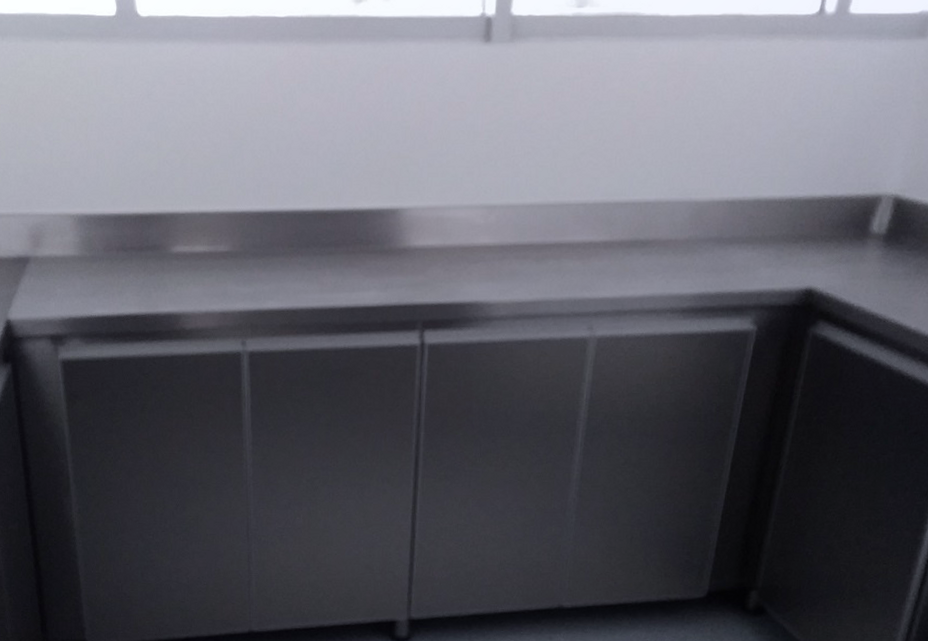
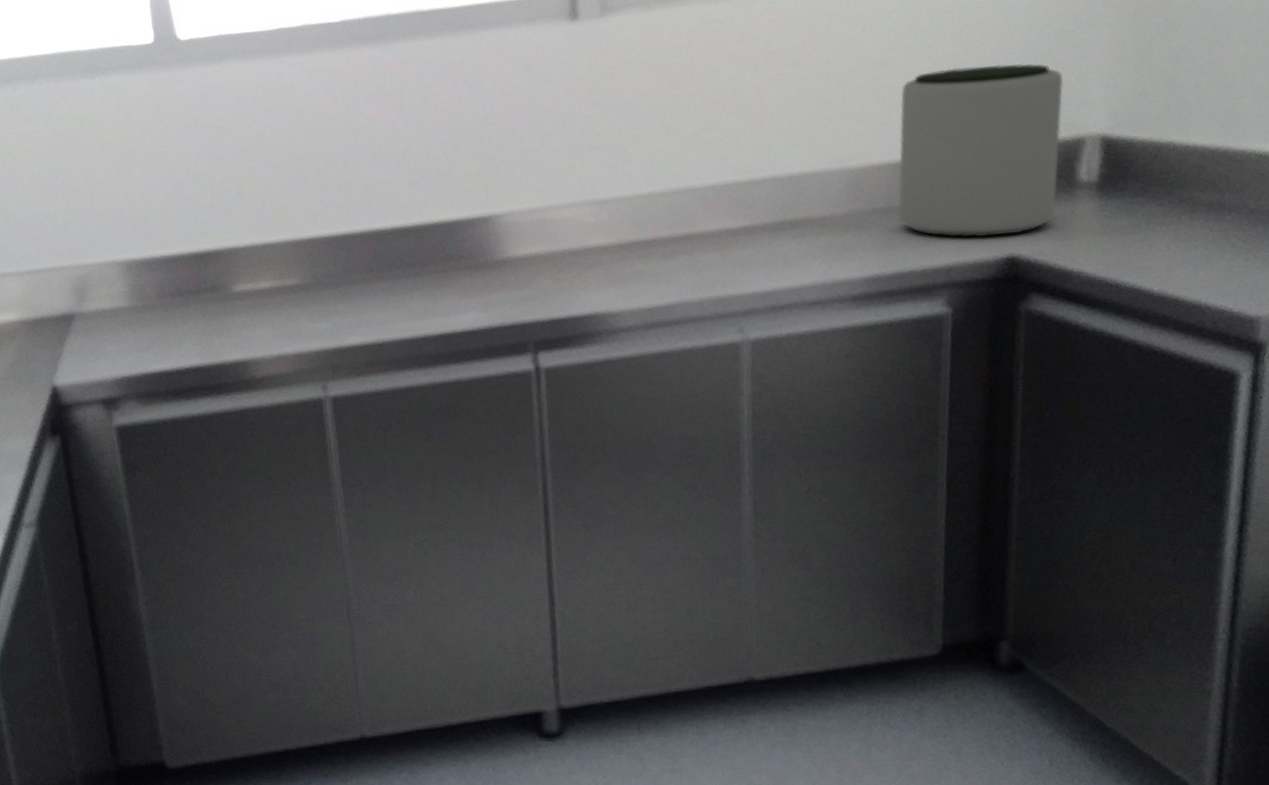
plant pot: none [728,124,874,271] -> present [898,63,1064,239]

